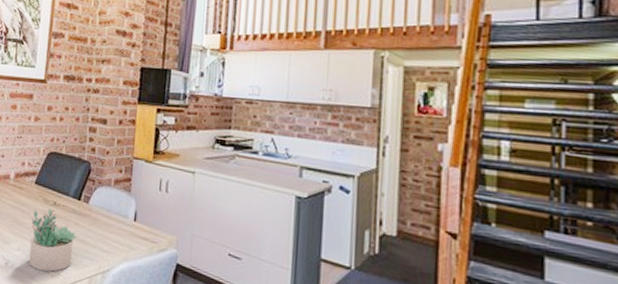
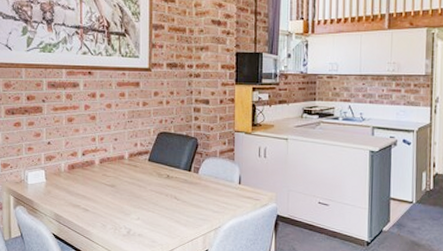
succulent plant: present [29,209,78,272] -> none [148,181,191,235]

